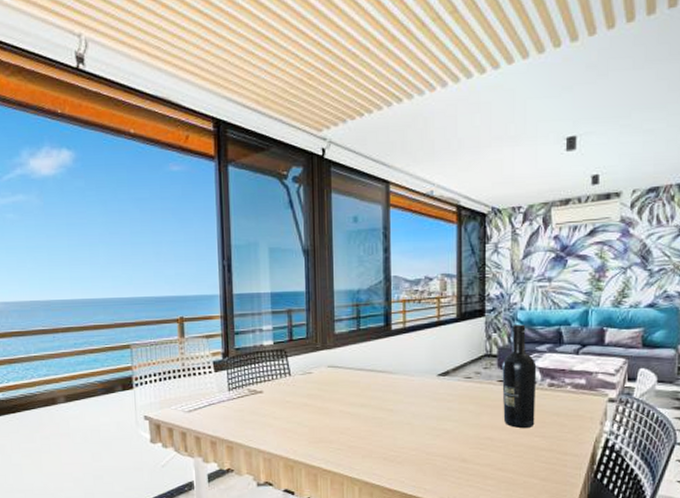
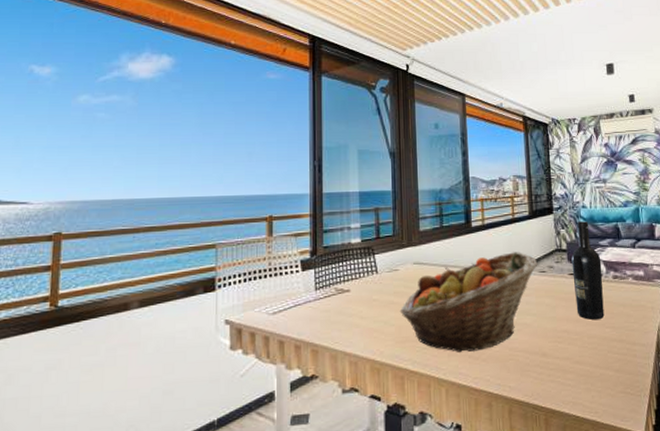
fruit basket: none [313,357,463,454] -> present [399,252,538,352]

